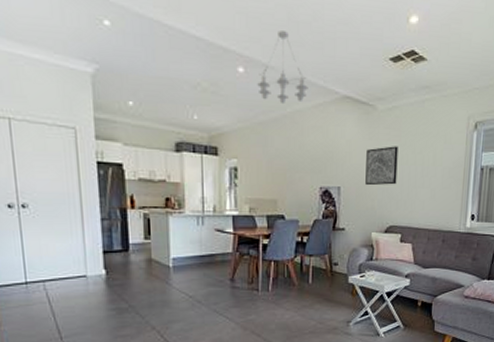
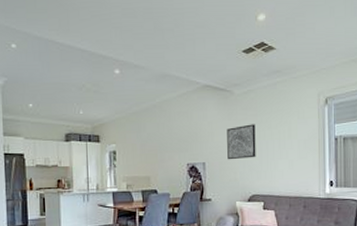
chandelier: present [257,30,308,105] -> none [131,38,173,97]

